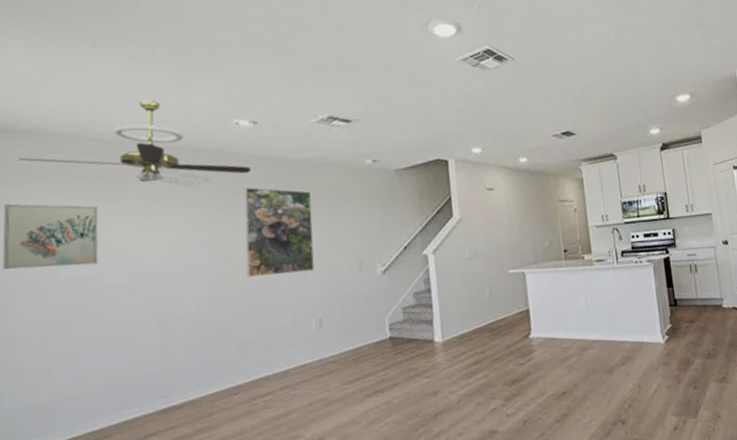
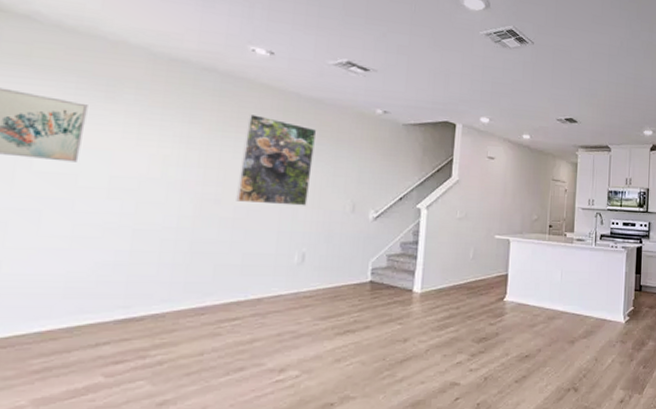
ceiling fan: present [18,100,252,187] -> none [8,8,260,104]

